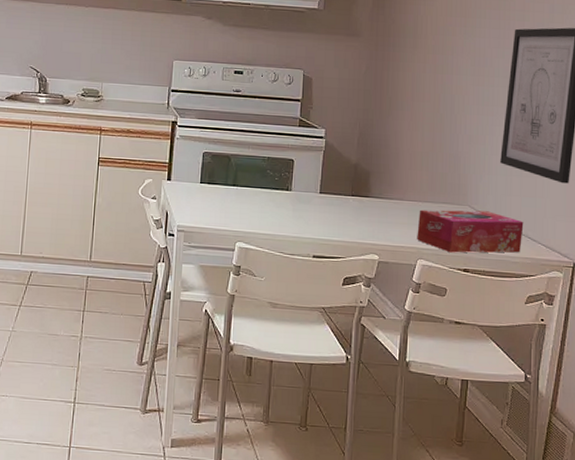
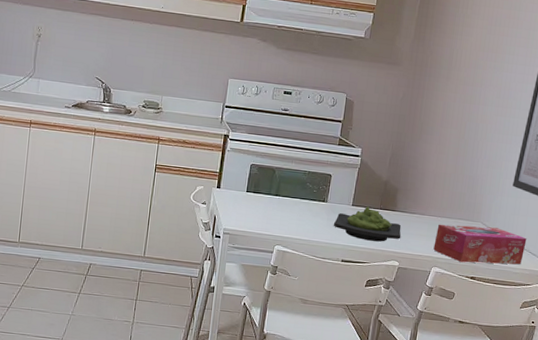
wasabi: none [300,193,379,233] -> present [333,206,402,242]

